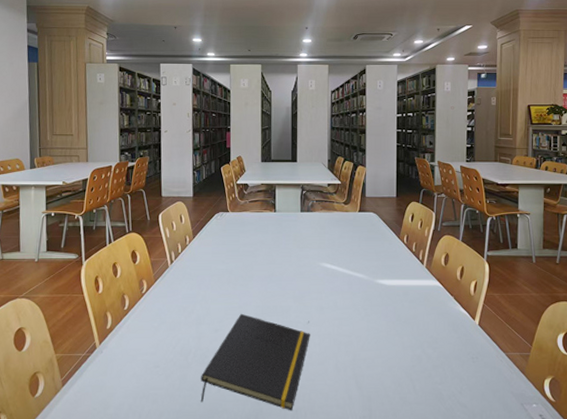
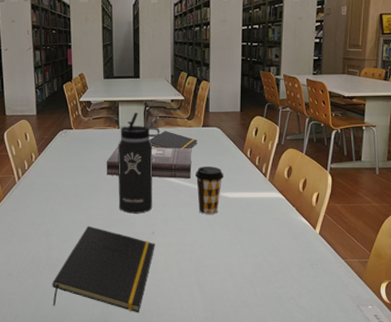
first aid kit: none [261,230,348,264] -> present [106,146,192,178]
thermos bottle: none [273,195,317,301] -> present [118,112,160,214]
notepad: none [306,214,354,234] -> present [149,130,197,149]
coffee cup: none [352,252,381,303] -> present [195,166,224,214]

